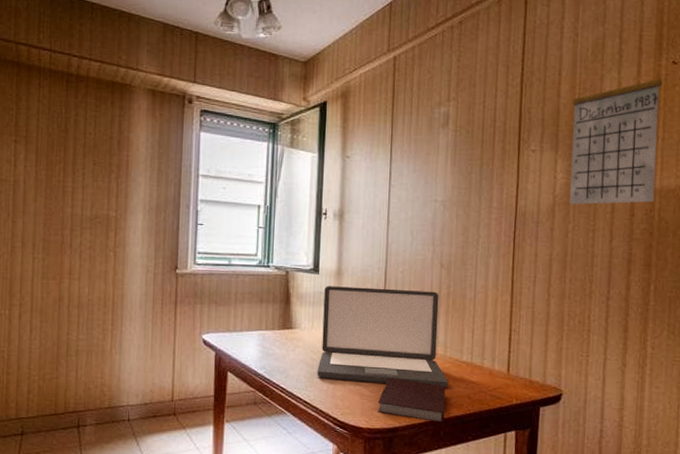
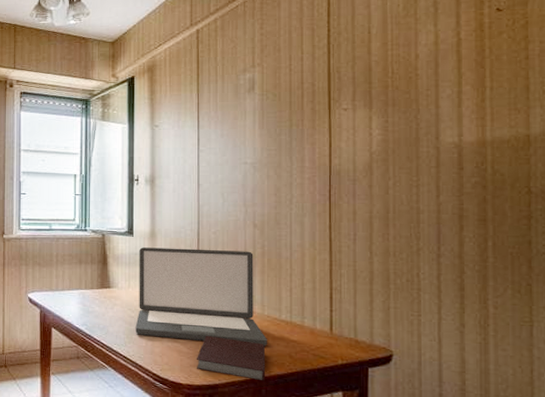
calendar: present [570,65,663,205] -> none [385,17,487,161]

